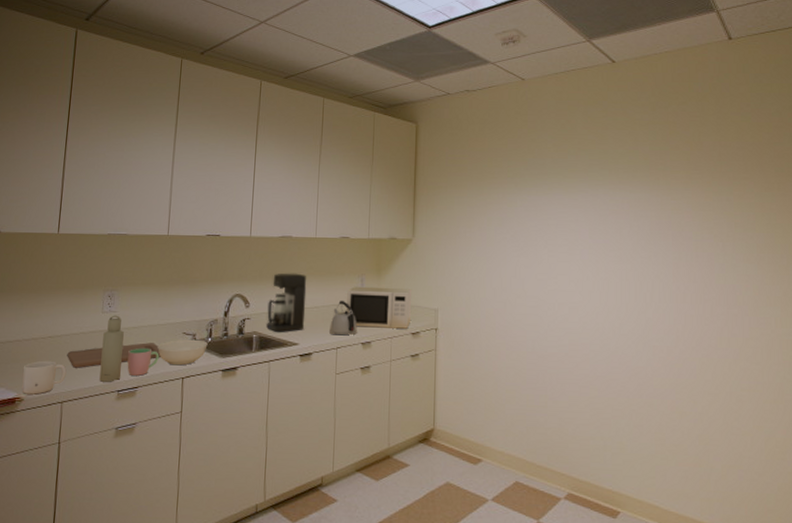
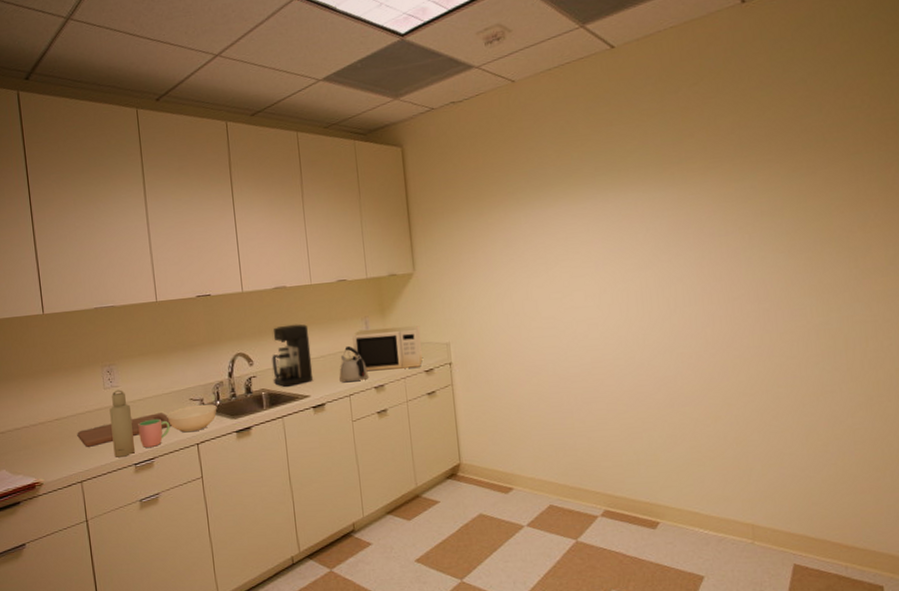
mug: present [22,360,67,395] -> none [36,442,81,478]

